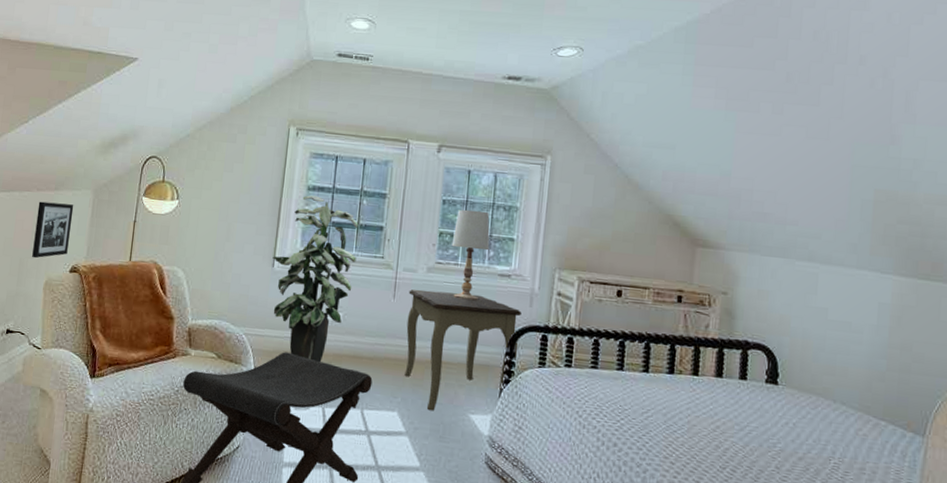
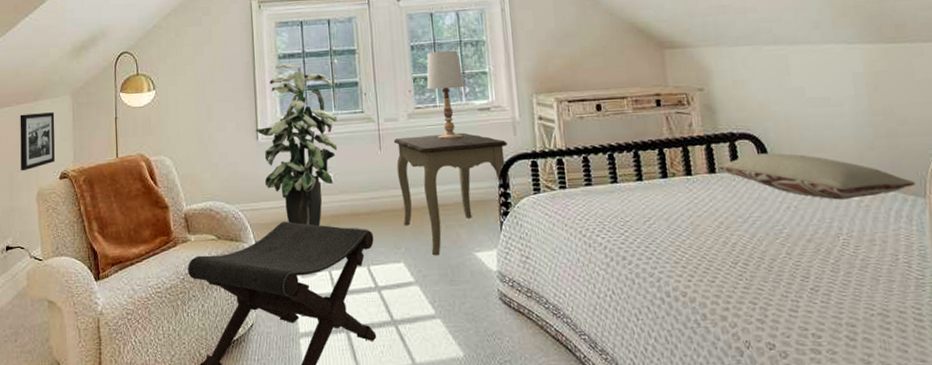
pillow: none [725,365,917,427] -> present [717,153,915,200]

